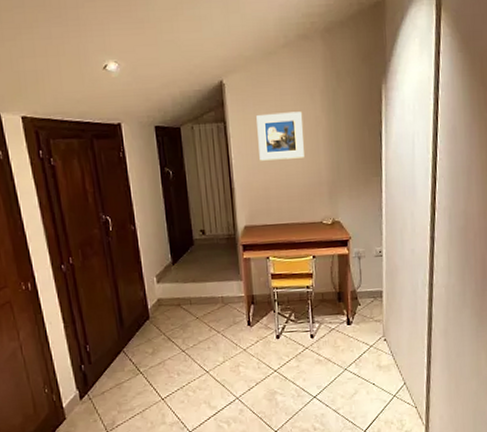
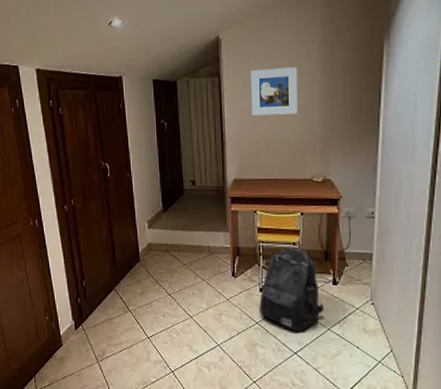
backpack: none [276,291,340,376] -> present [259,247,324,332]

